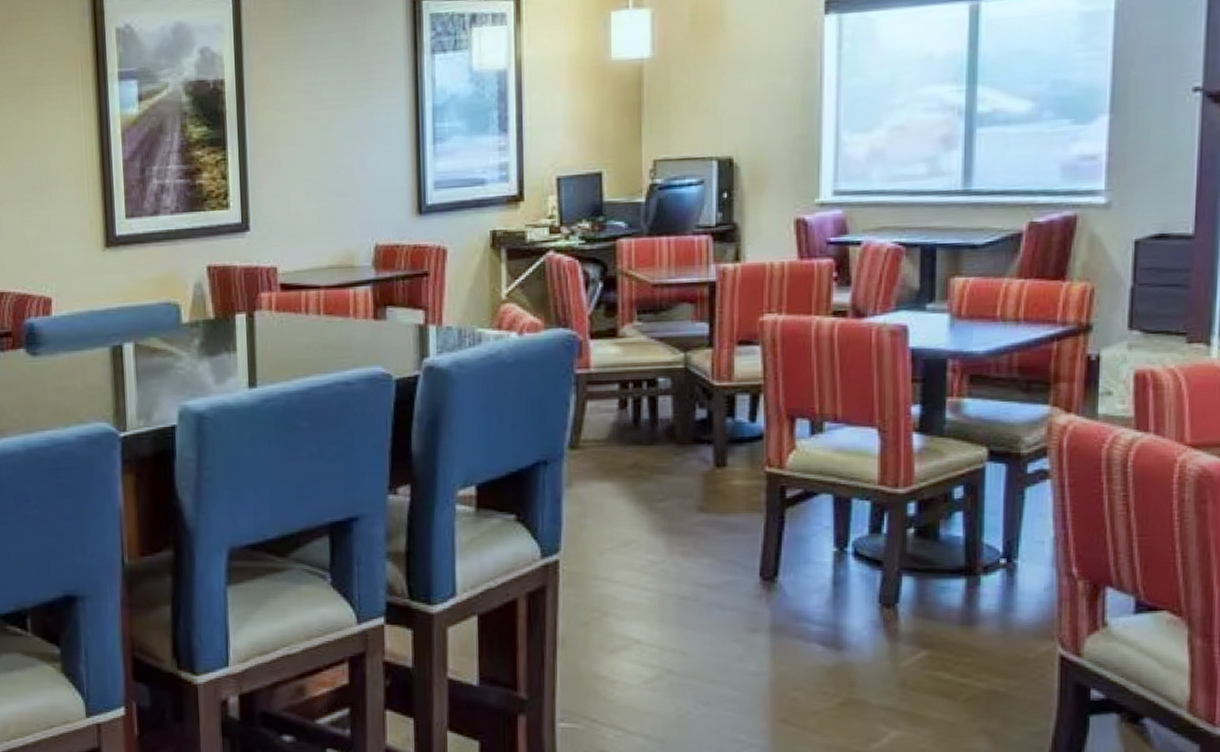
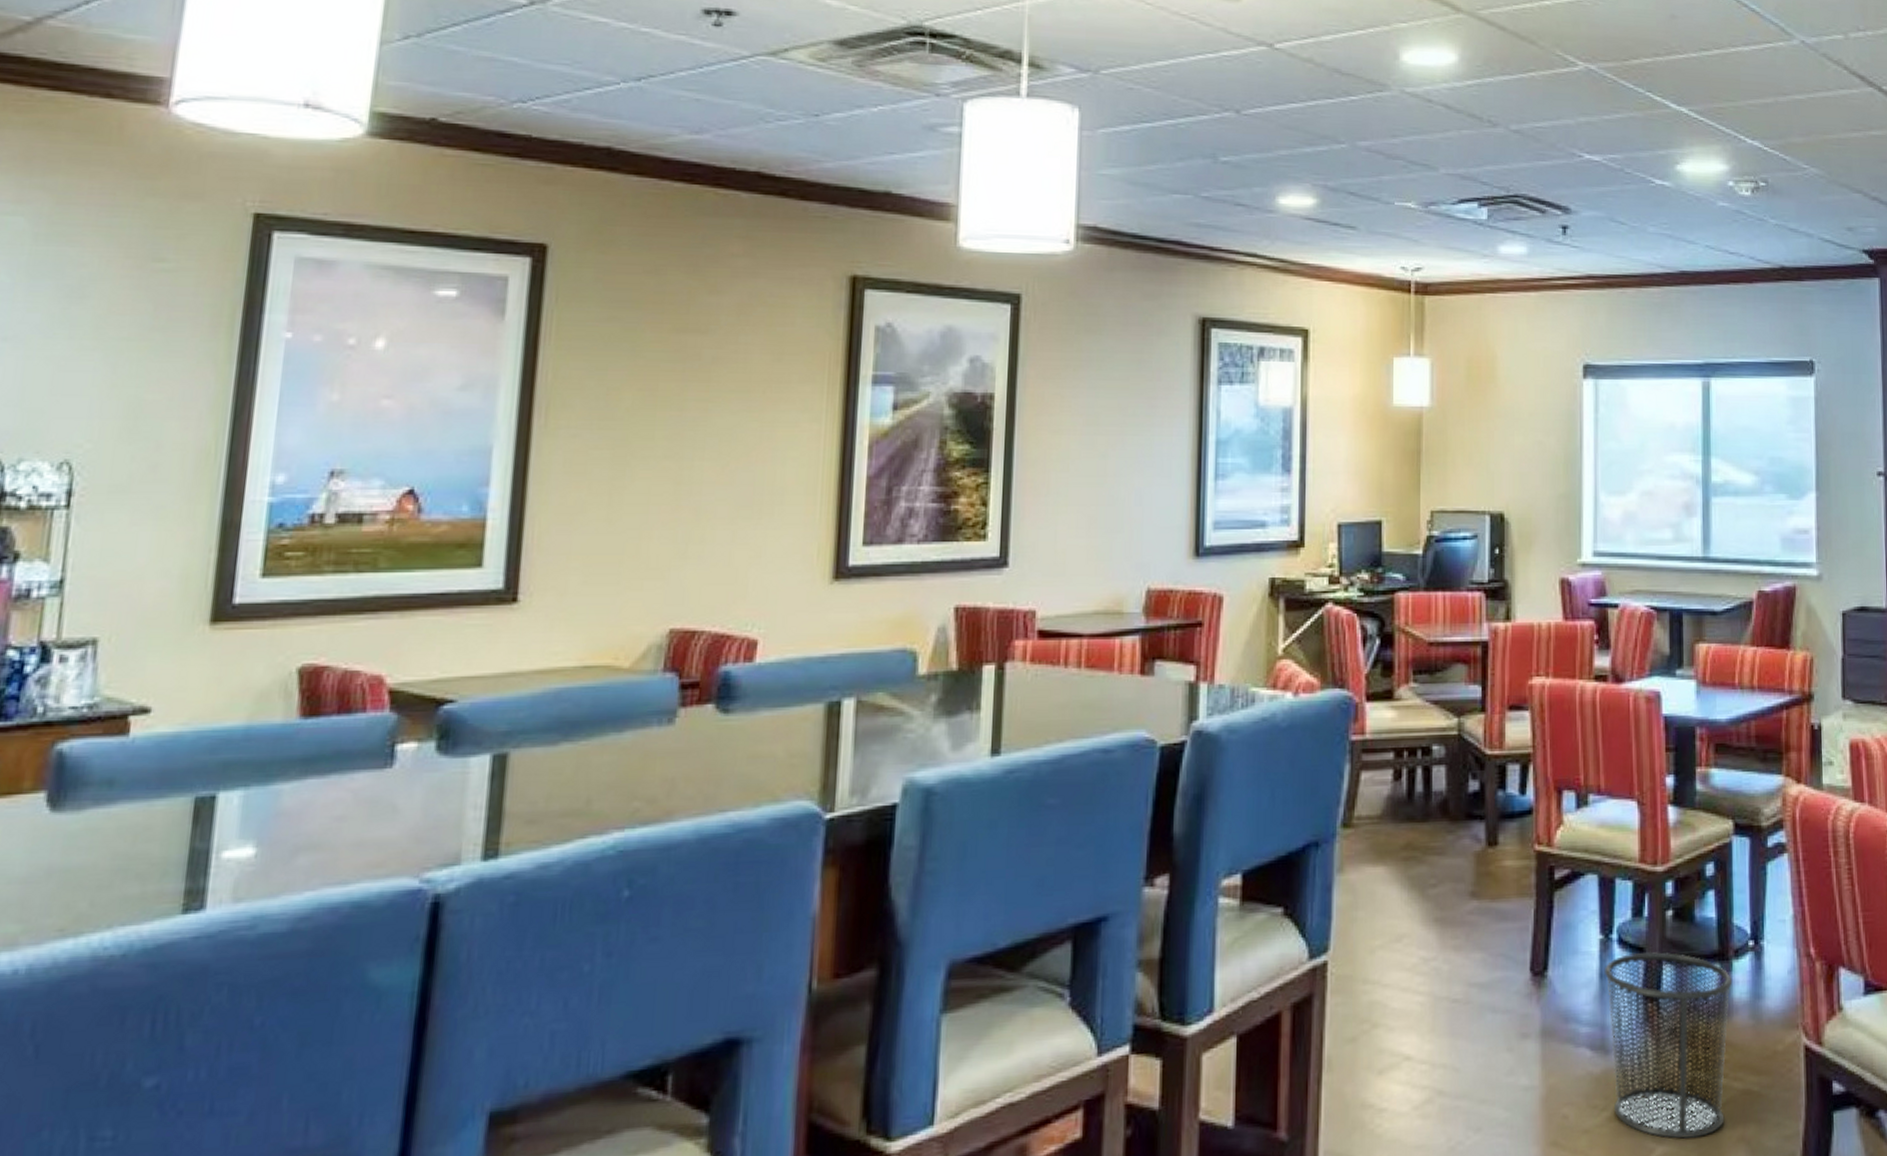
waste bin: none [837,564,979,727] -> present [1604,951,1732,1139]

